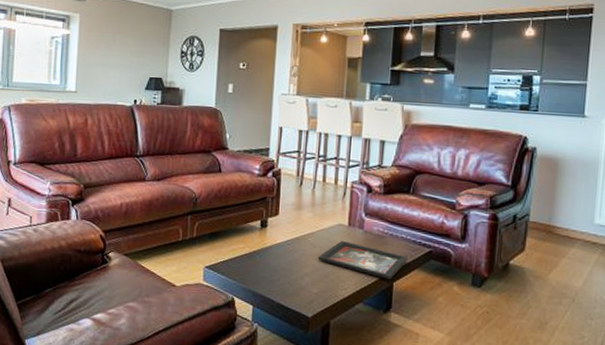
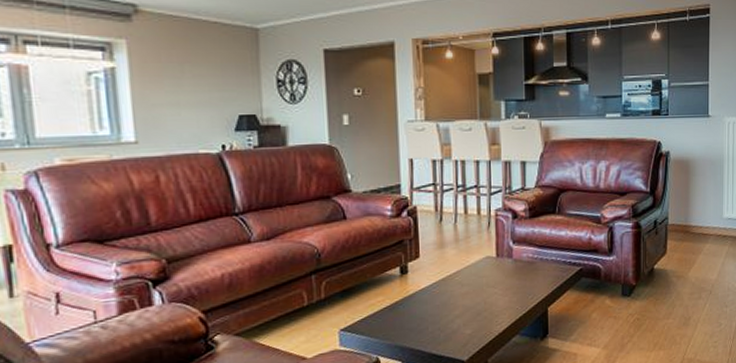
decorative tray: present [317,240,409,279] -> none [467,273,560,306]

